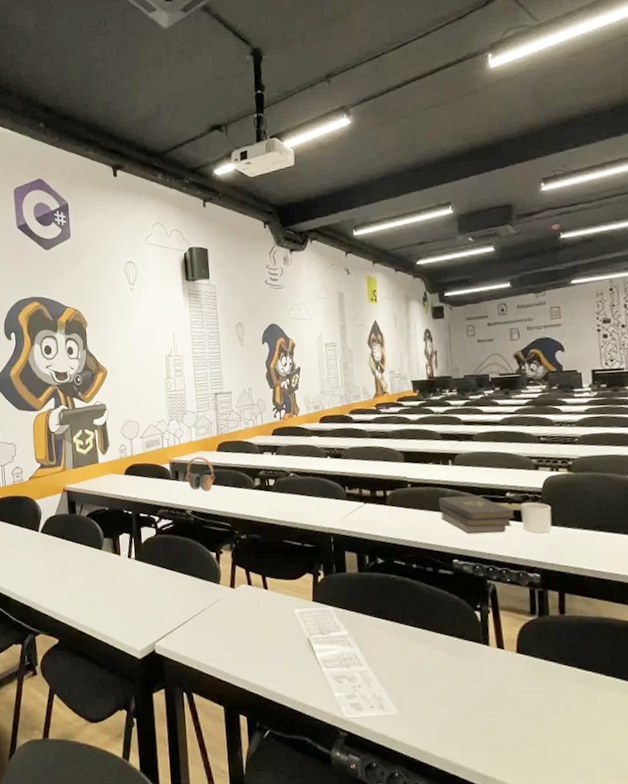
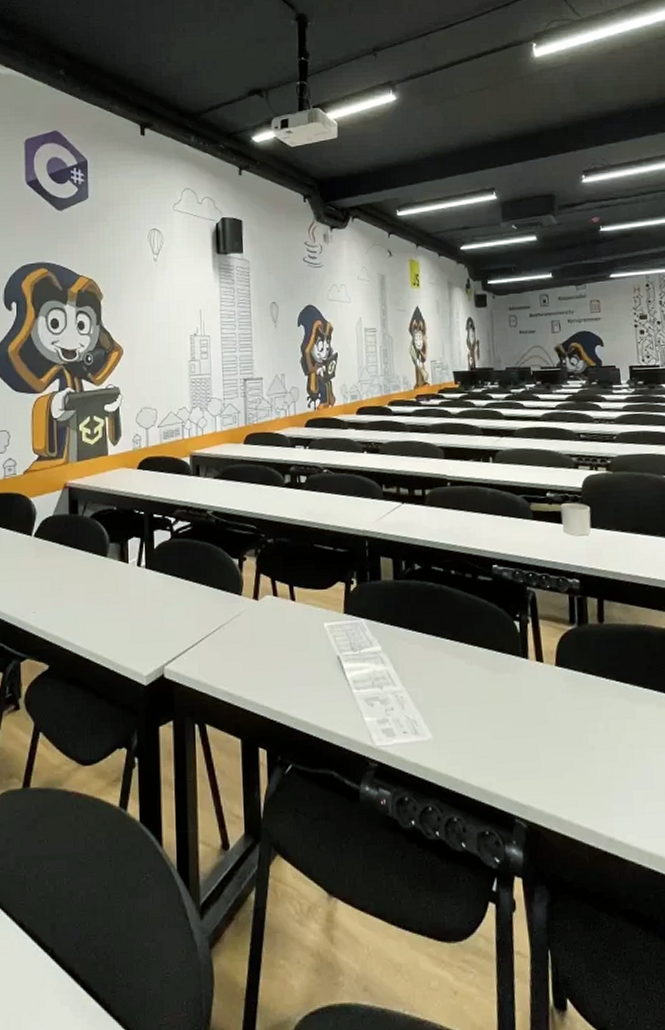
headphones: present [185,457,216,492] -> none [208,449,241,489]
book: present [438,495,515,535] -> none [479,495,555,537]

